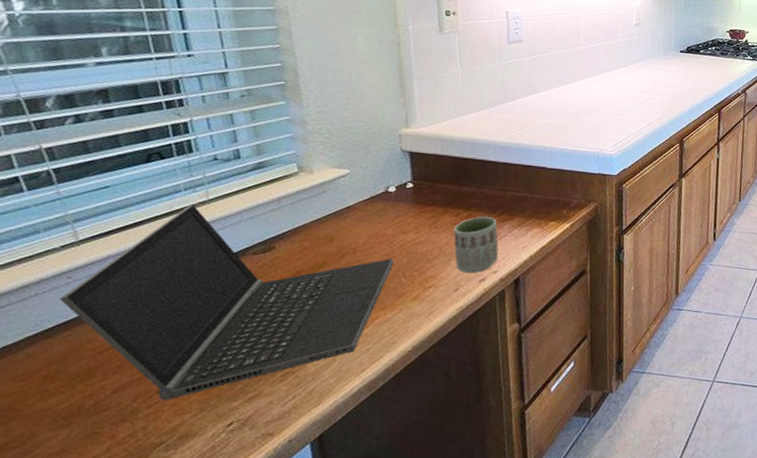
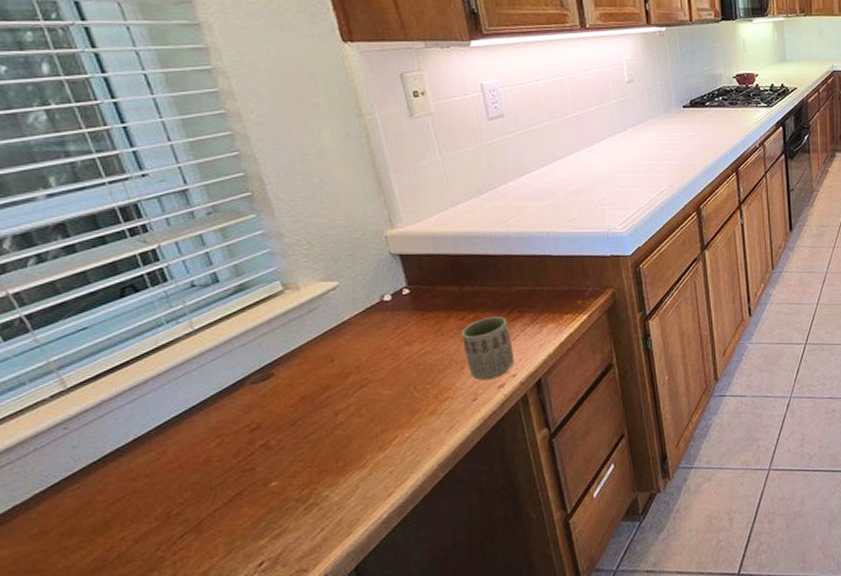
laptop computer: present [59,204,395,400] -> none [59,337,403,546]

